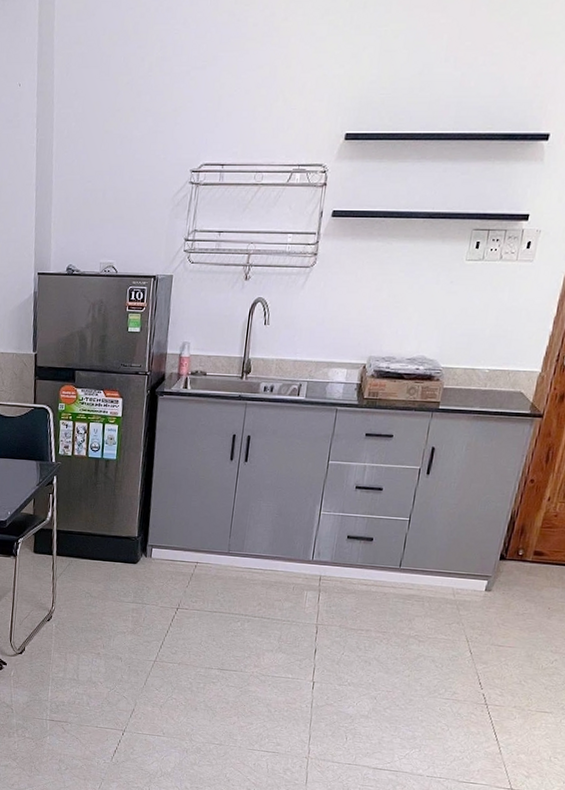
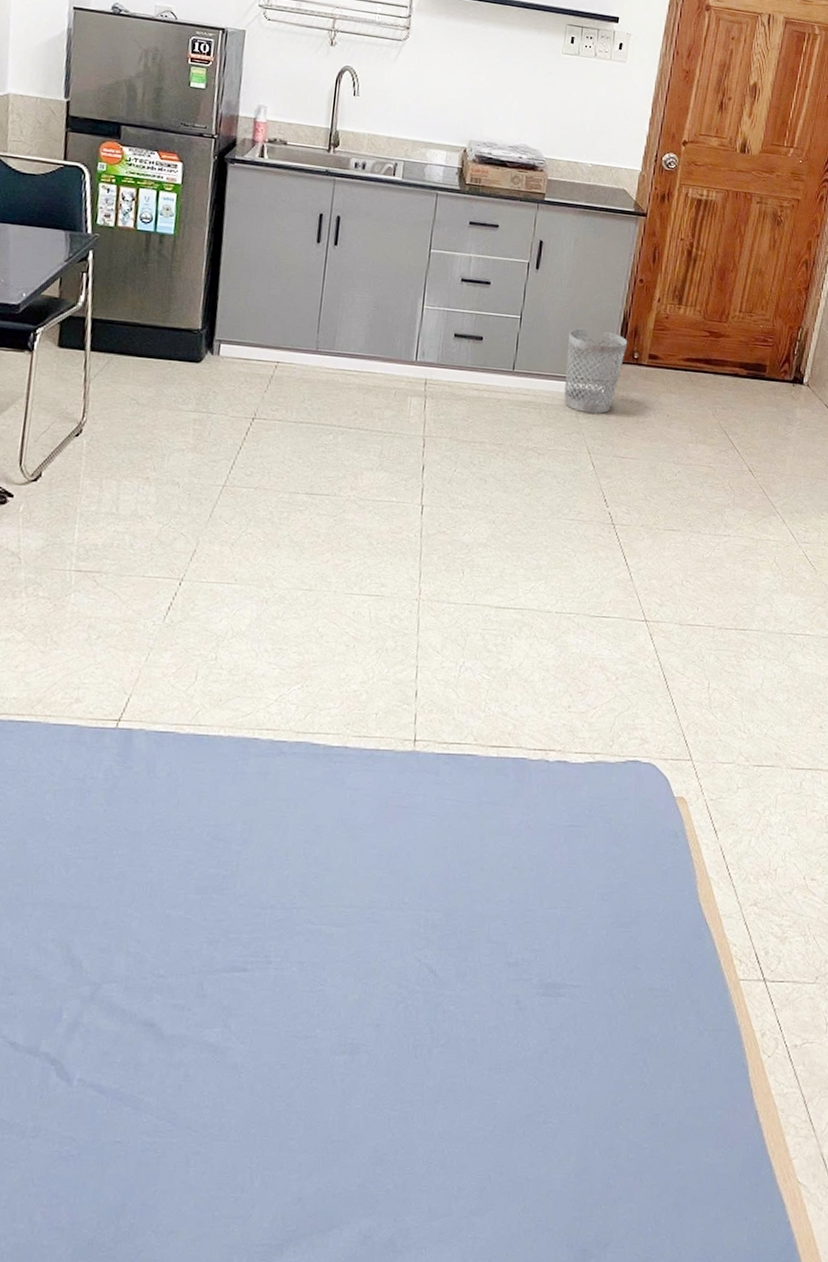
wastebasket: none [446,528,514,606] -> present [564,328,628,414]

